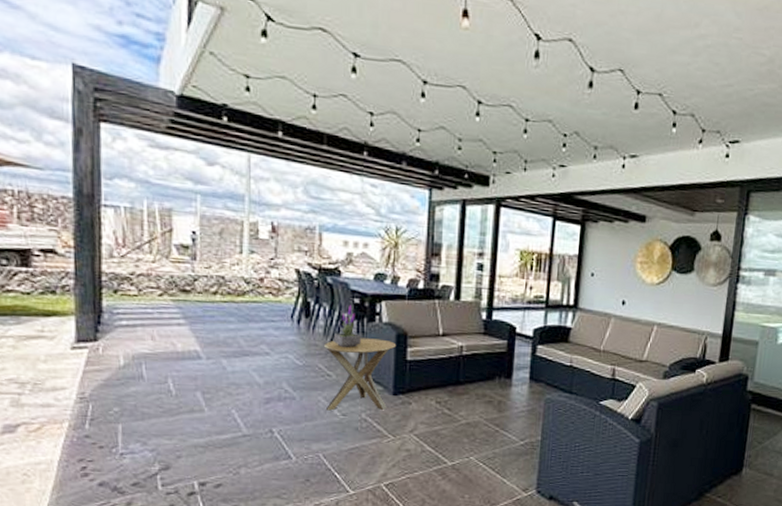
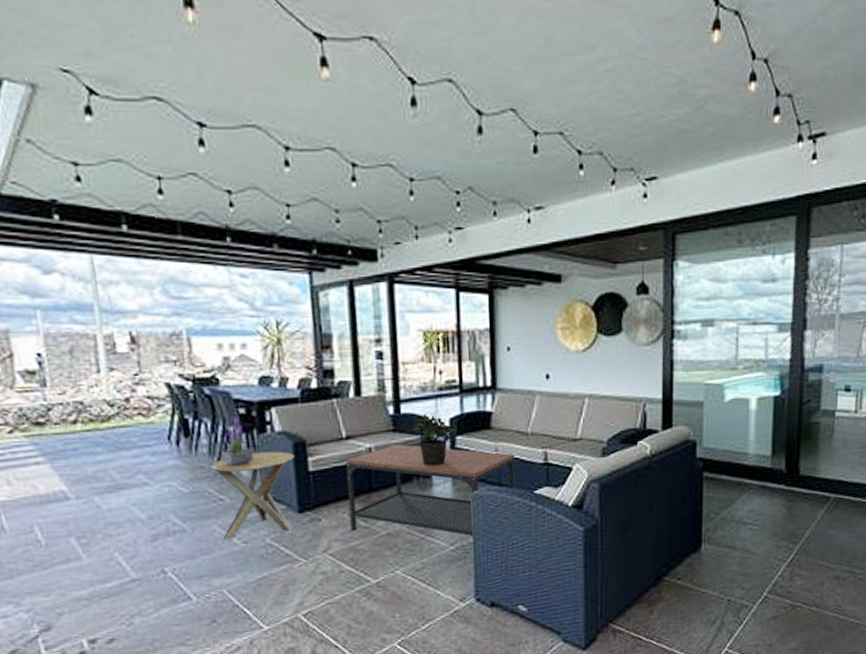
coffee table: none [436,345,587,435] -> present [345,444,516,537]
potted plant: none [501,322,539,369] -> present [413,413,457,466]

